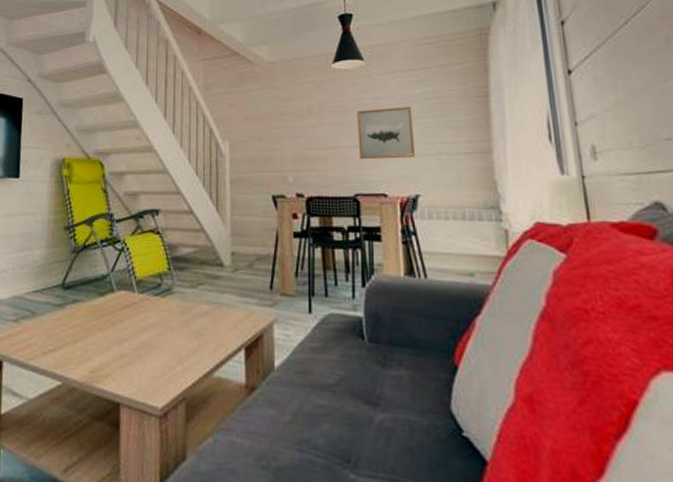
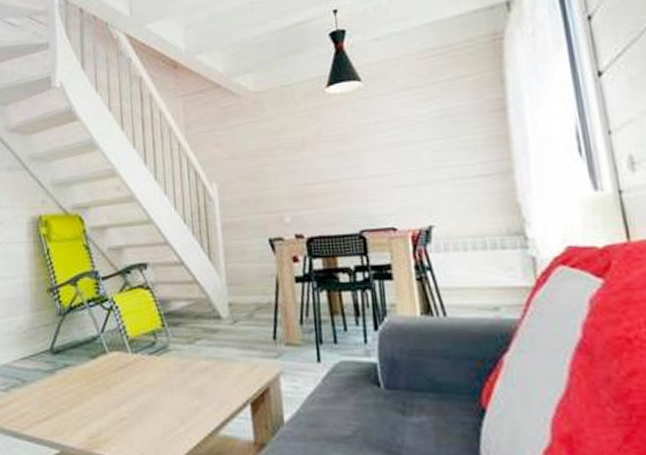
wall art: present [357,107,416,160] -> none [357,128,426,192]

